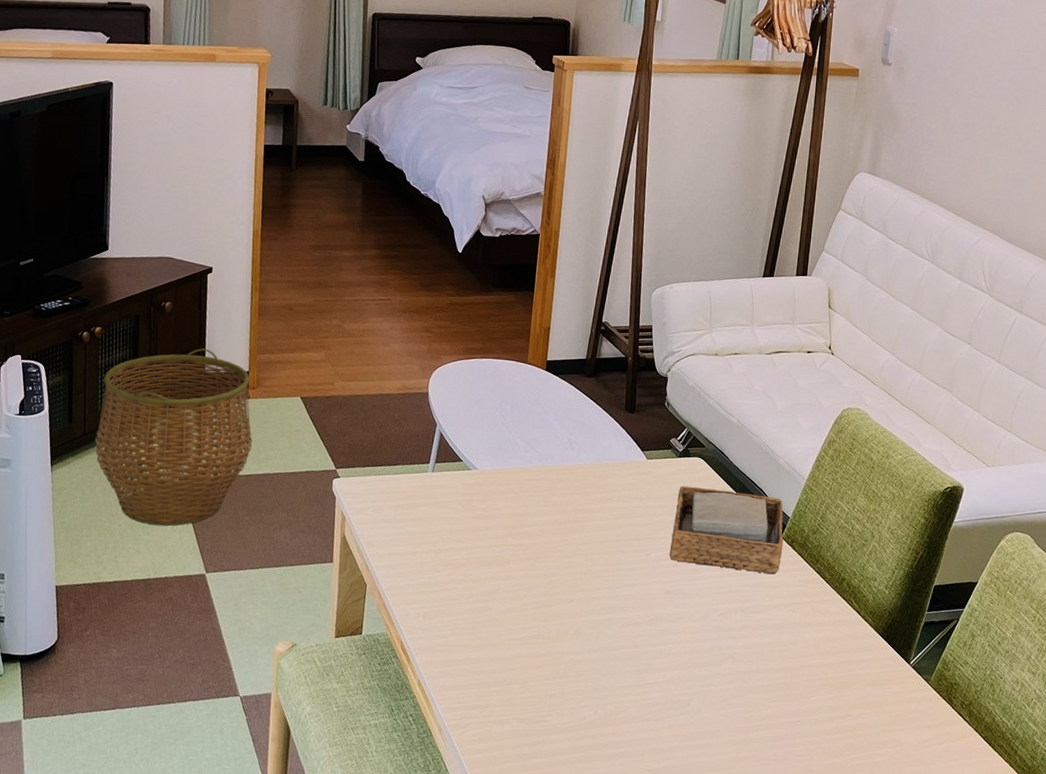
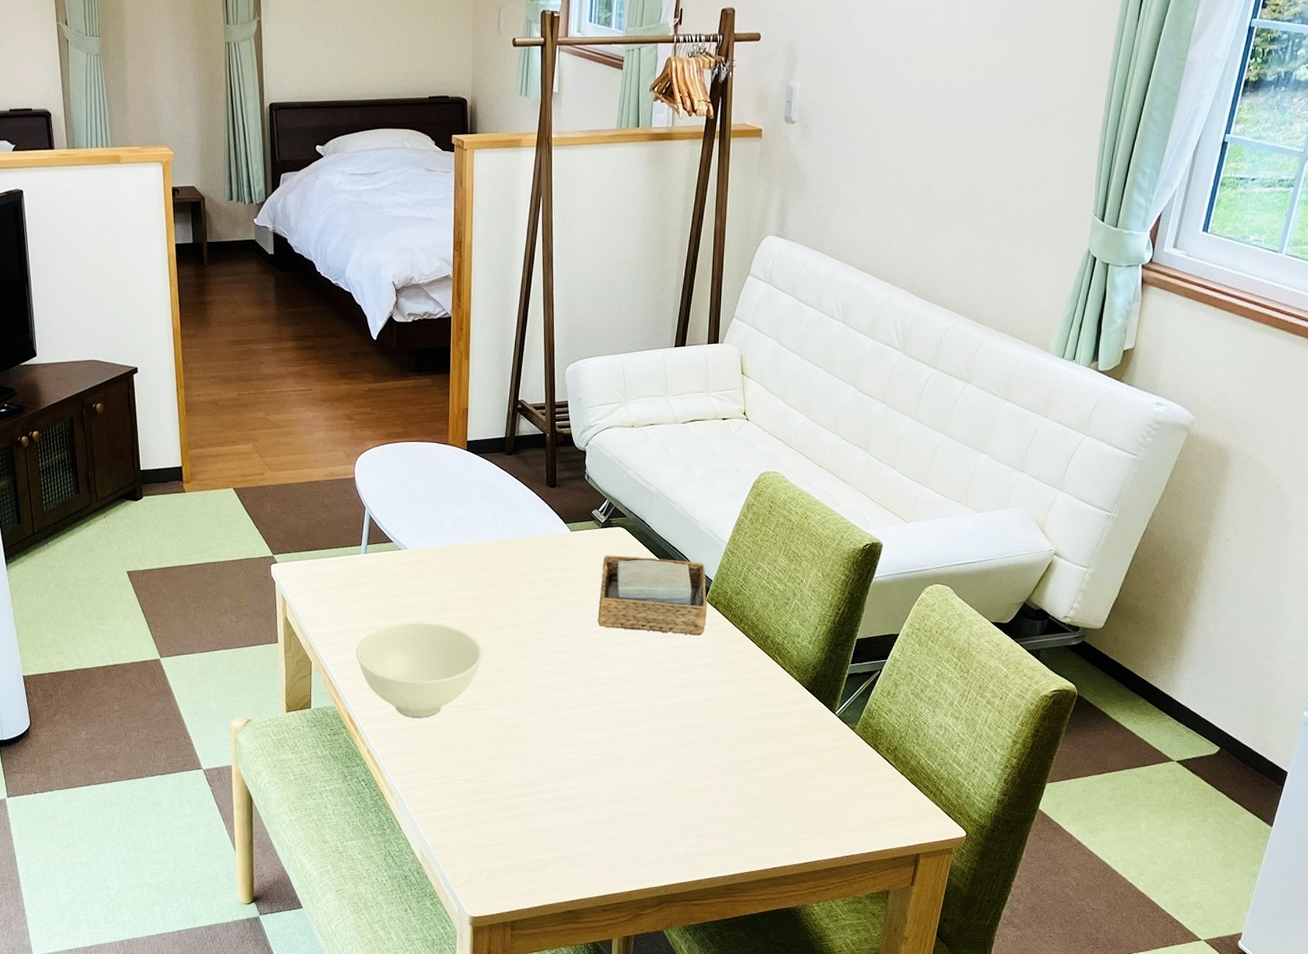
basket: present [95,348,253,526] -> none [44,446,192,616]
bowl: none [414,547,548,651] -> present [356,623,483,719]

